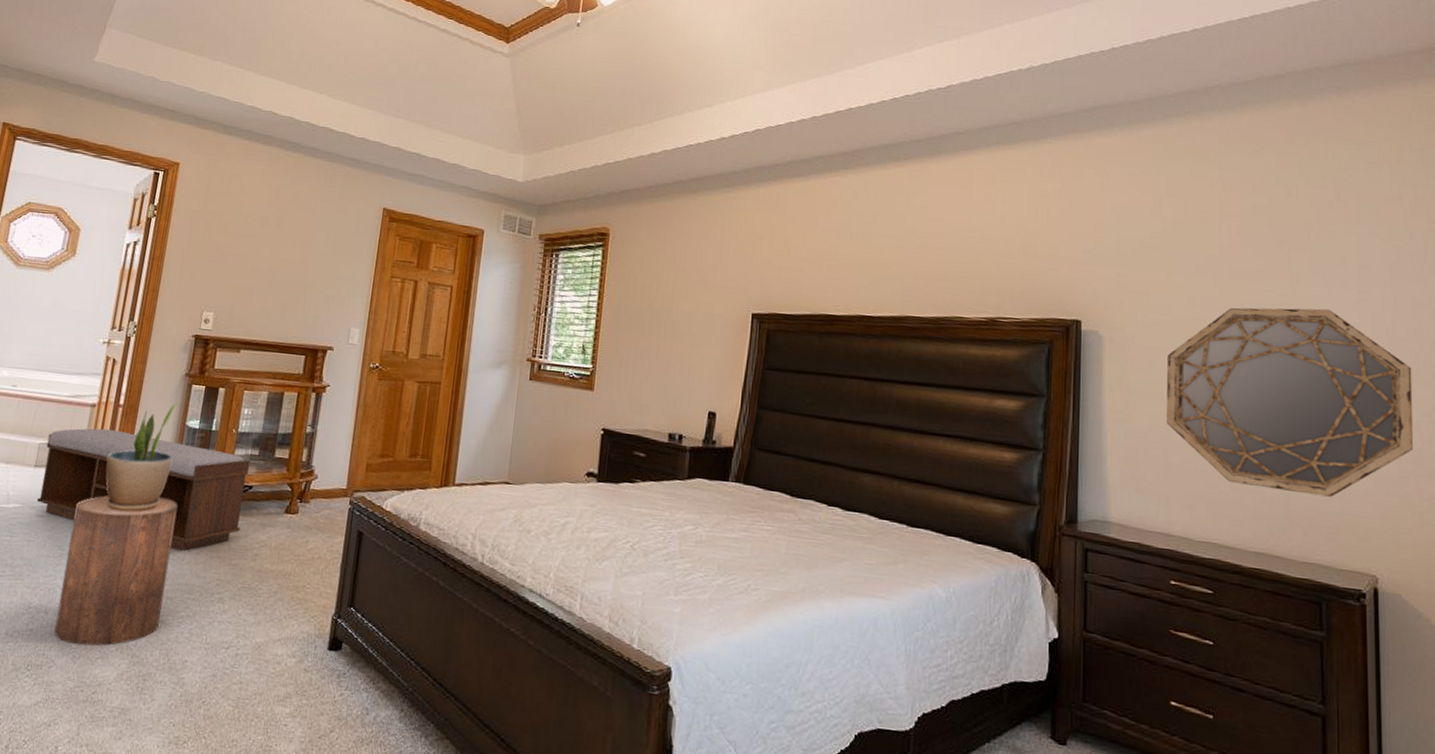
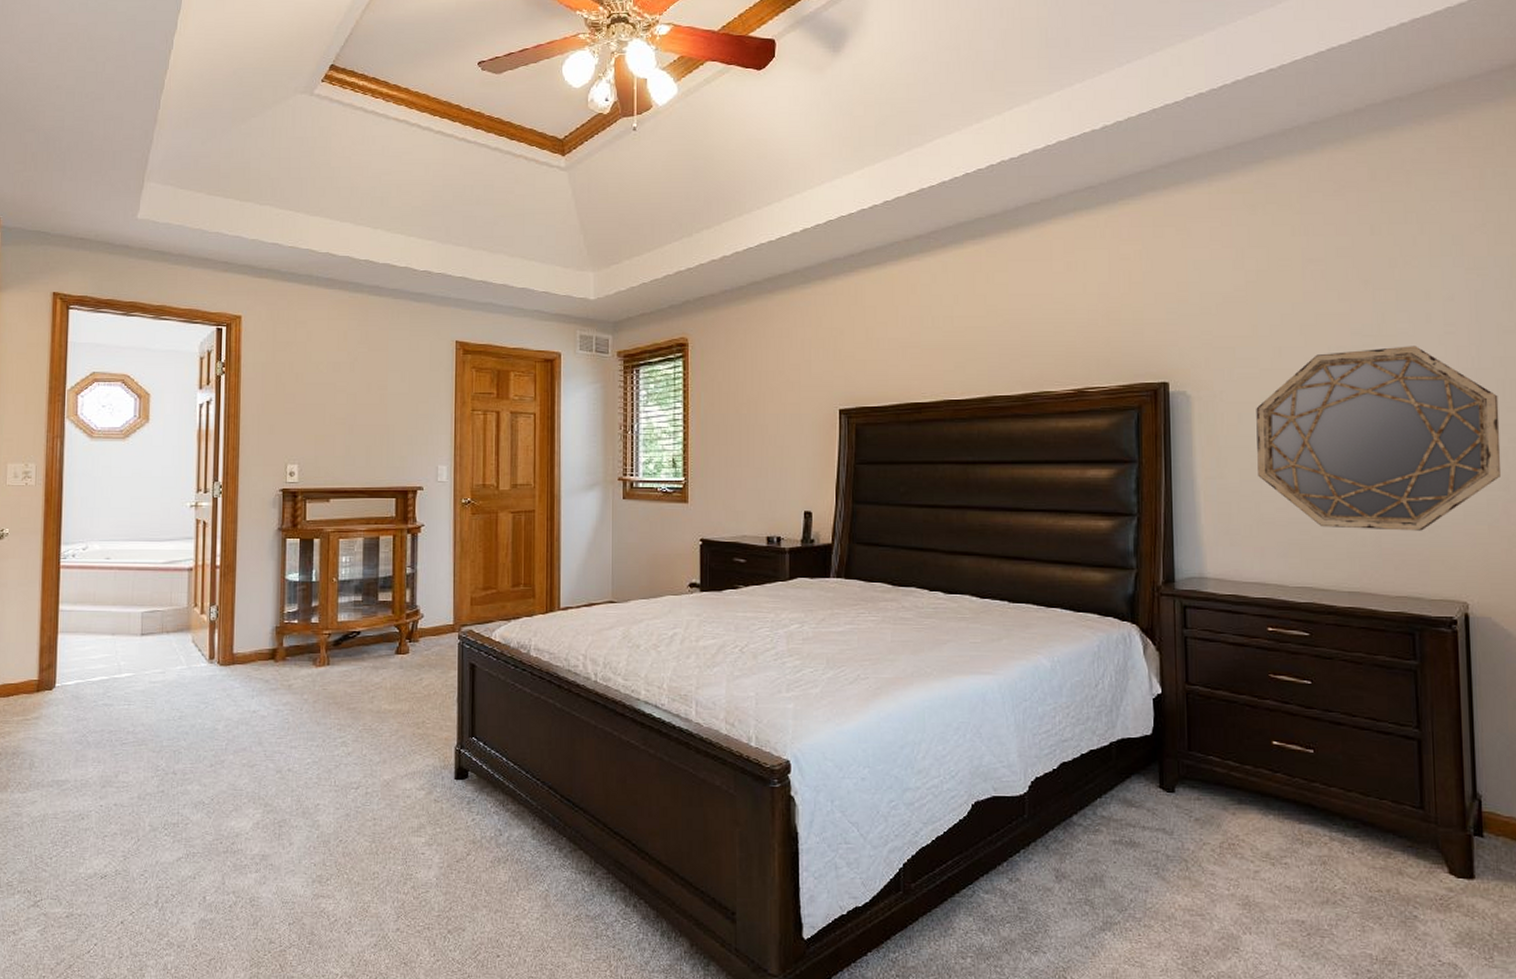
bench: present [36,428,251,551] -> none [148,591,355,700]
stool: present [54,495,178,647] -> none [185,651,289,801]
potted plant: present [105,402,178,513] -> none [212,557,277,670]

